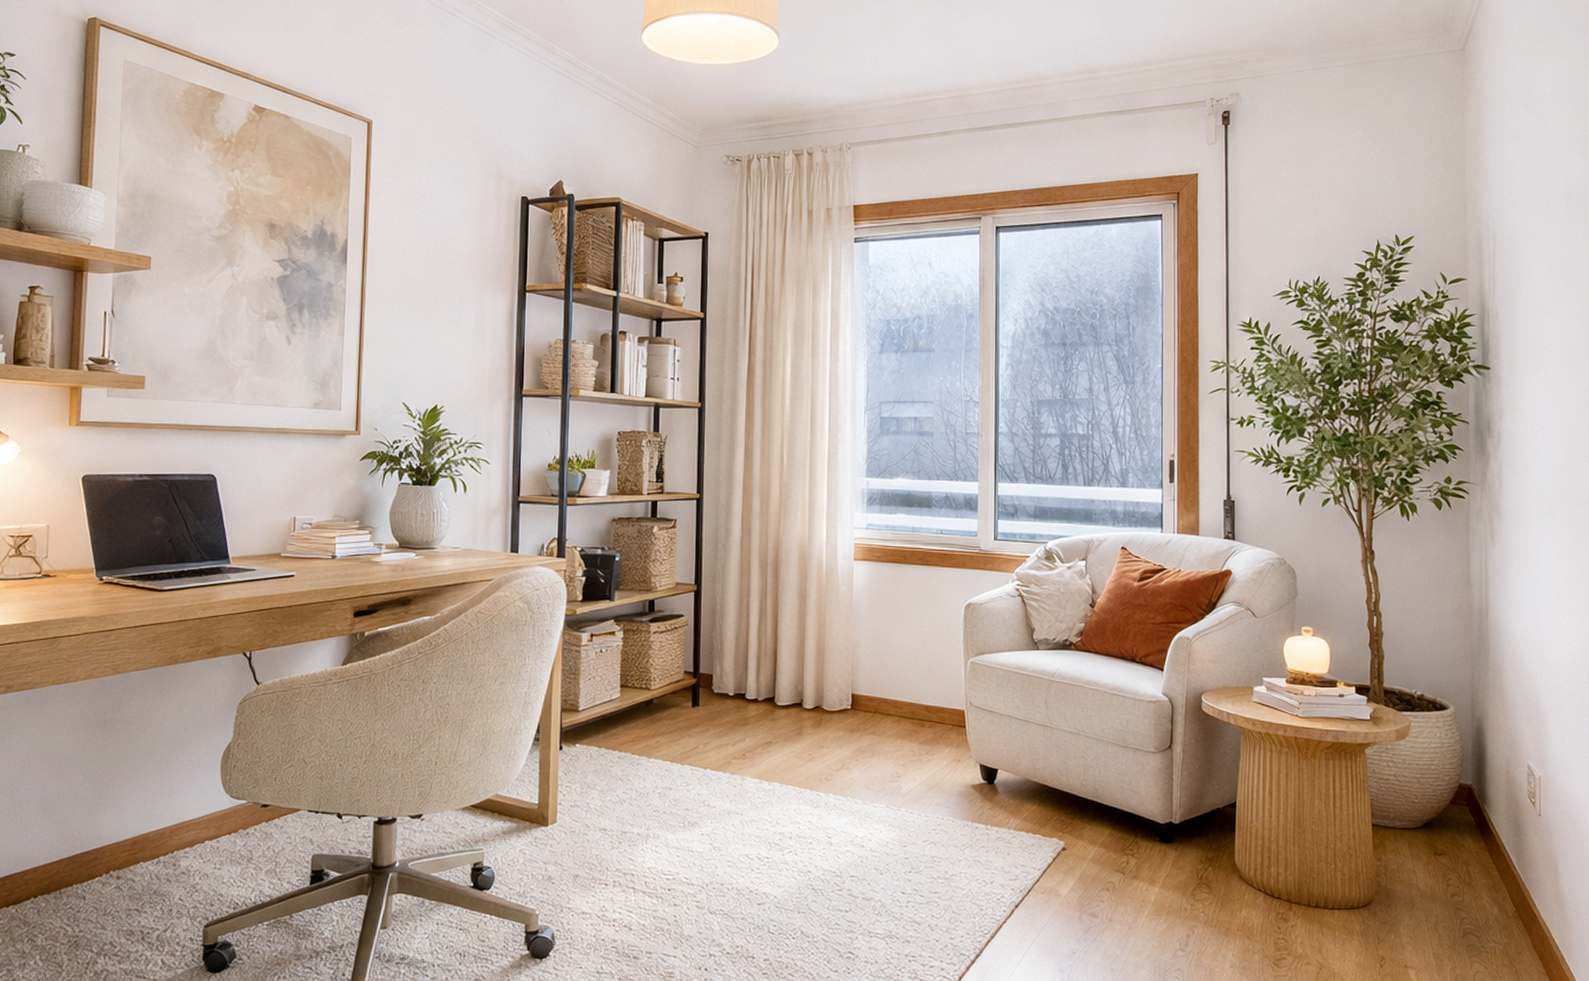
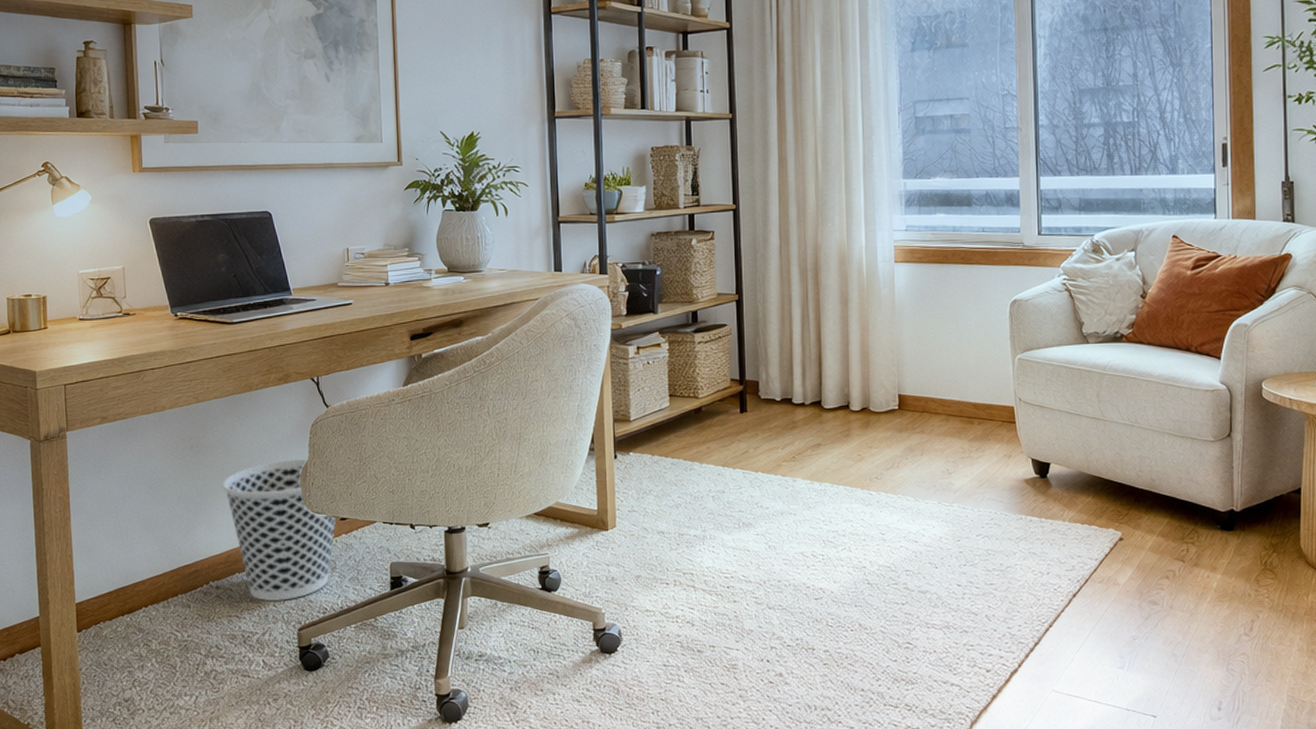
wastebasket: none [135,739,258,894] -> present [223,458,337,601]

